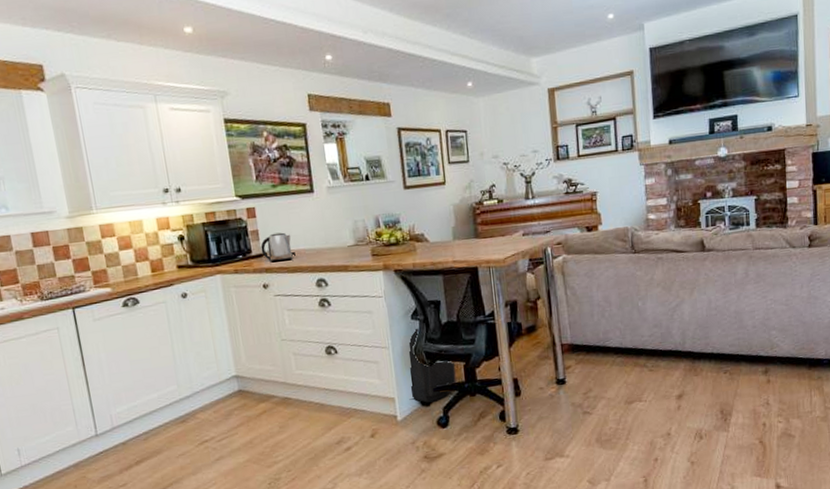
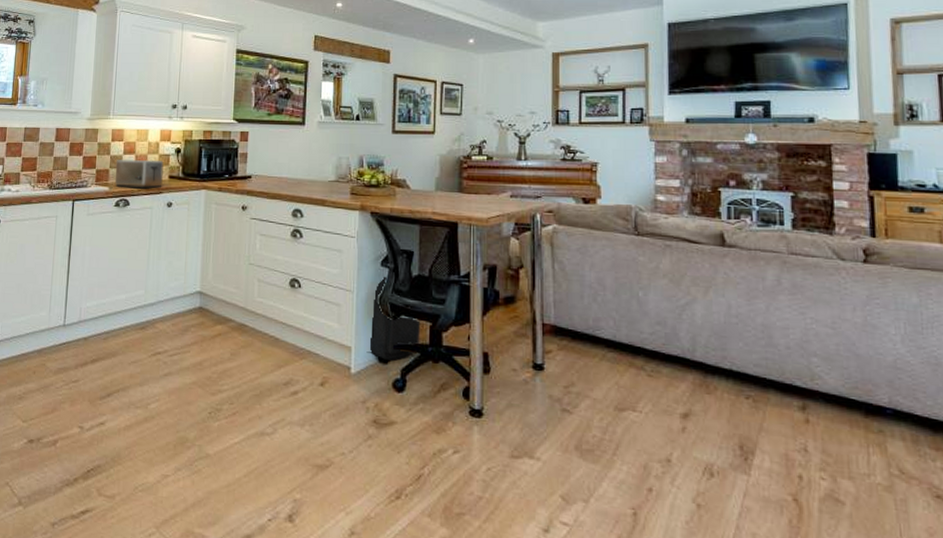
toaster: none [112,251,172,287] -> present [114,160,164,189]
kettle: present [260,232,294,265] -> none [246,158,277,189]

